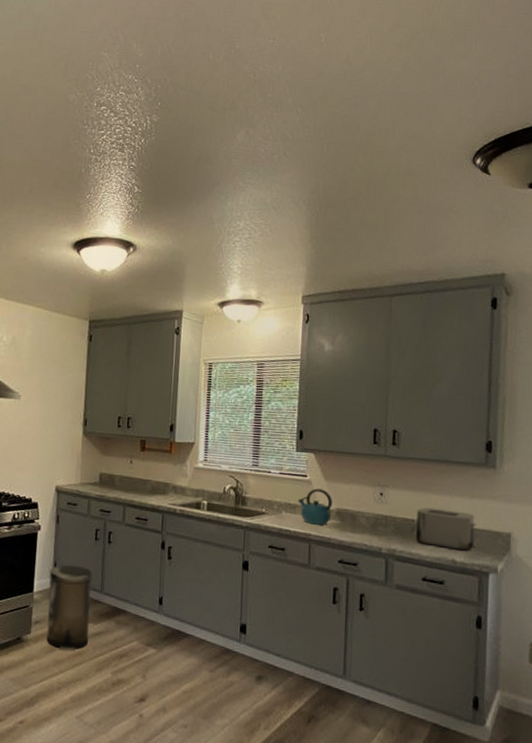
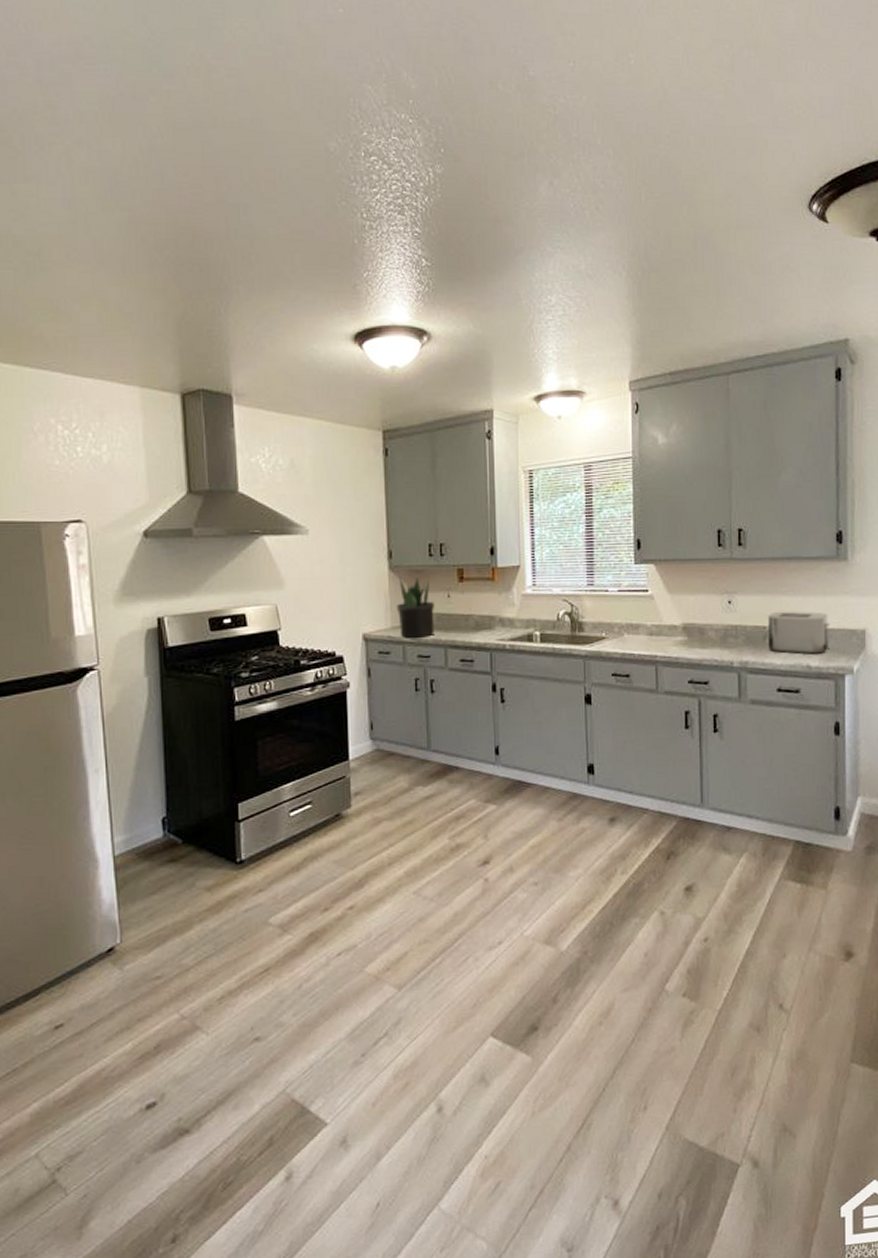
pedal bin: present [46,564,93,651] -> none [365,723,418,822]
planter: none [86,441,118,496] -> present [396,577,435,639]
kettle: present [297,488,332,525] -> none [640,603,678,644]

